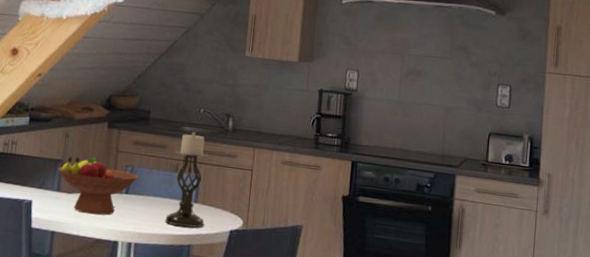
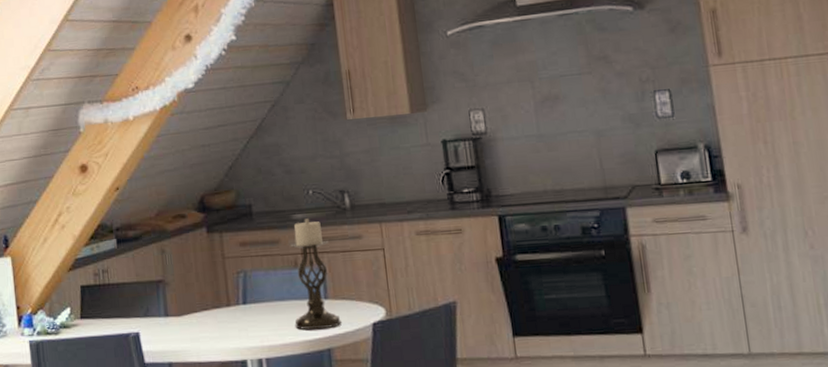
fruit bowl: present [57,156,139,216] -> none [160,269,254,336]

